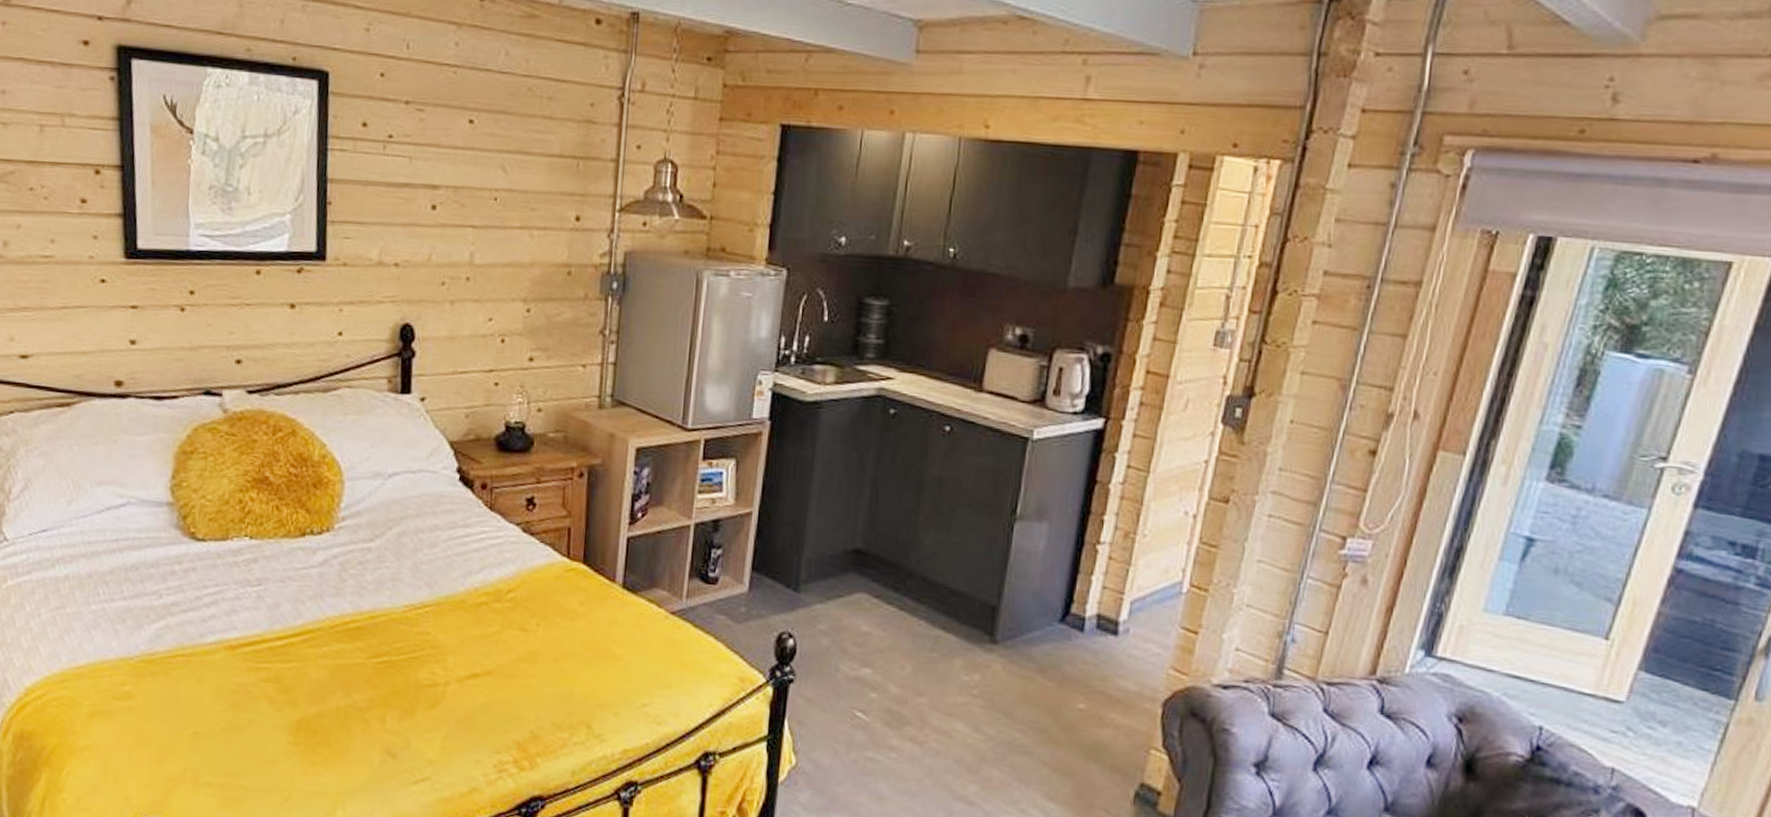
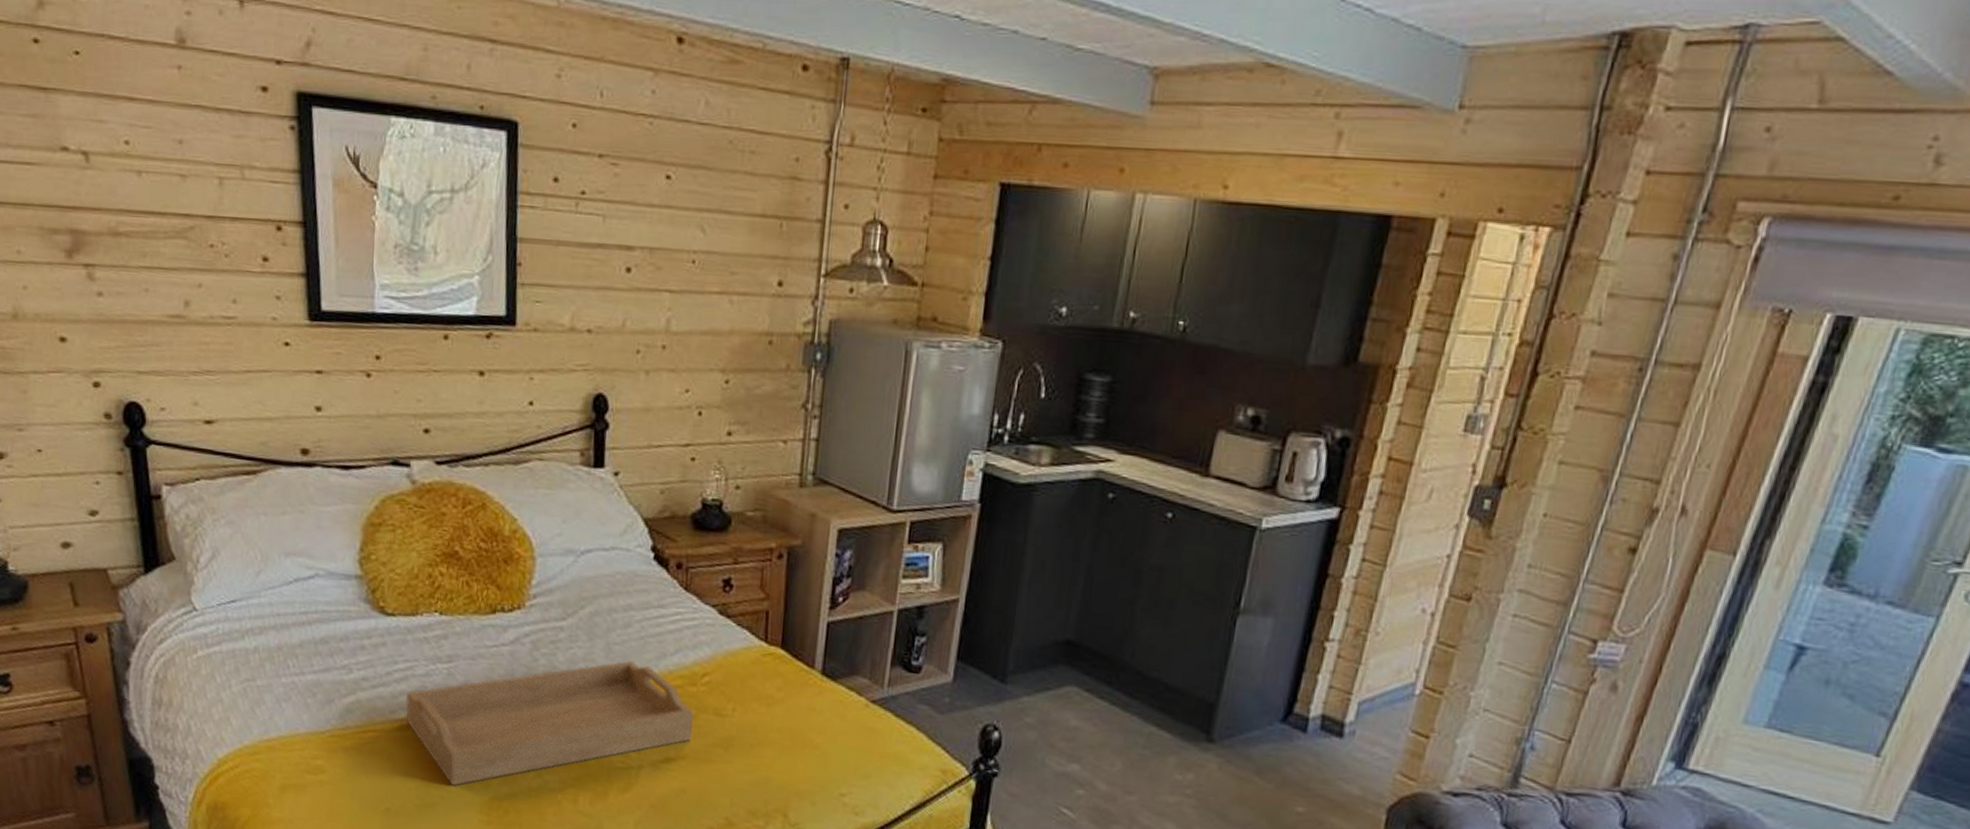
serving tray: none [215,578,498,708] -> present [406,660,693,786]

